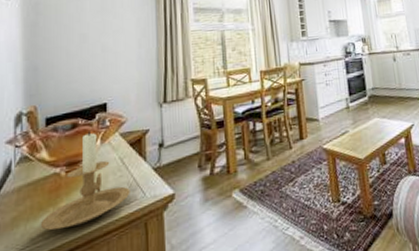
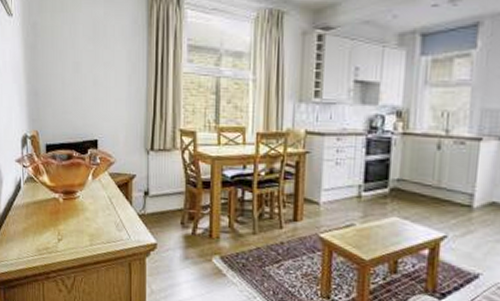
candle holder: present [40,131,130,231] -> none [44,164,117,250]

